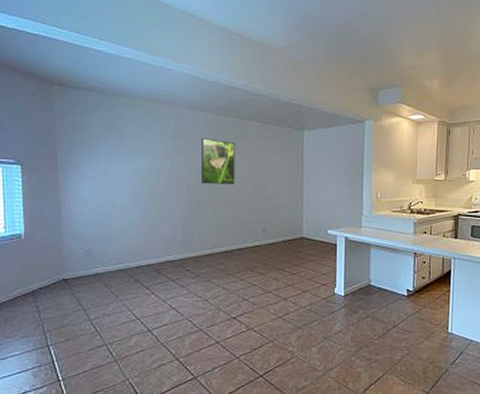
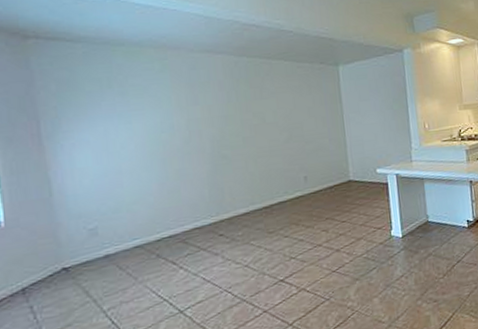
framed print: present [202,138,235,185] -> none [222,83,267,136]

